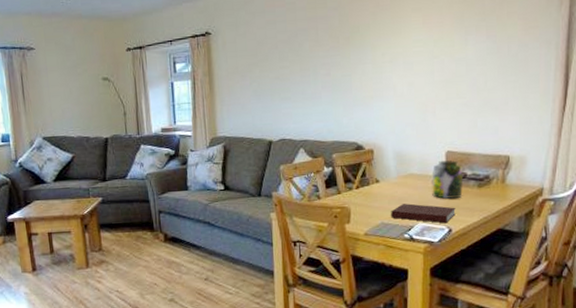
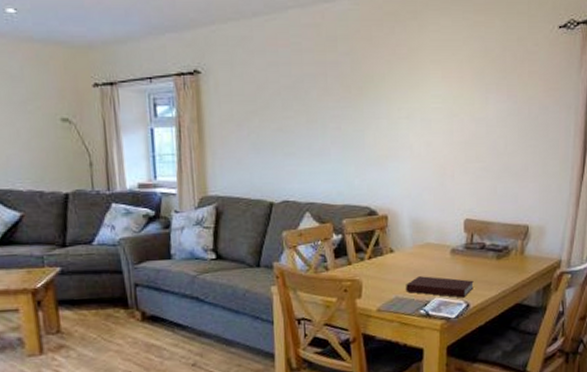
jar: present [432,160,464,199] -> none [449,229,482,271]

